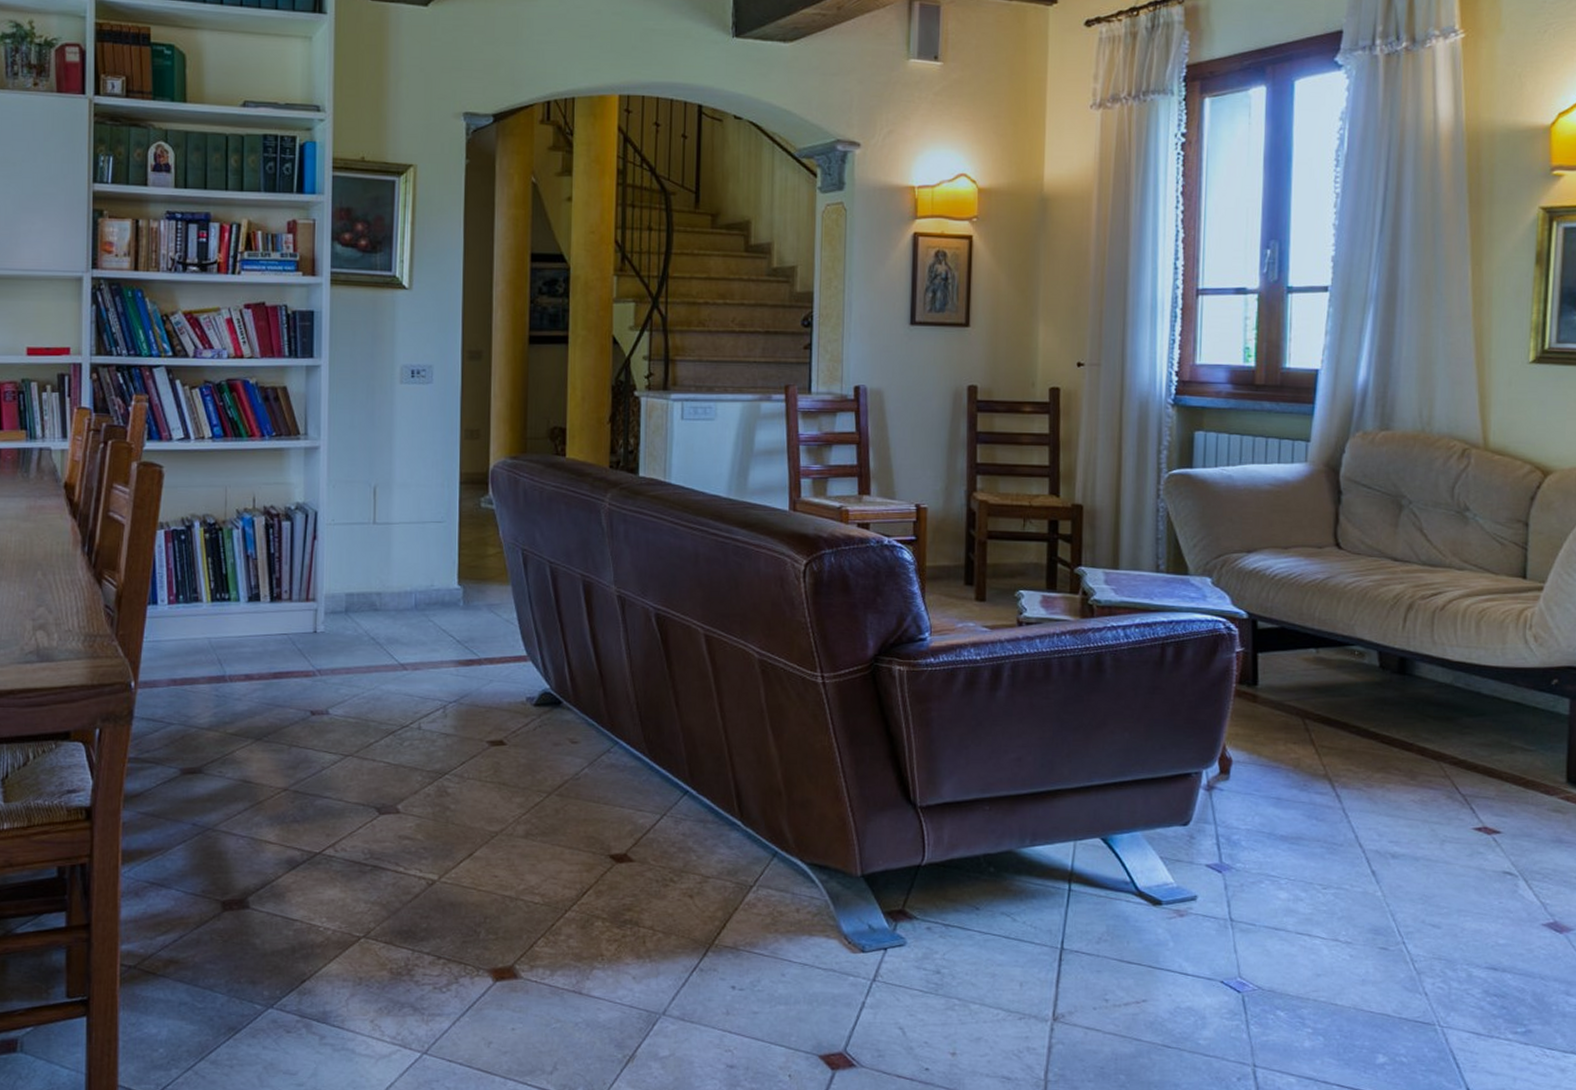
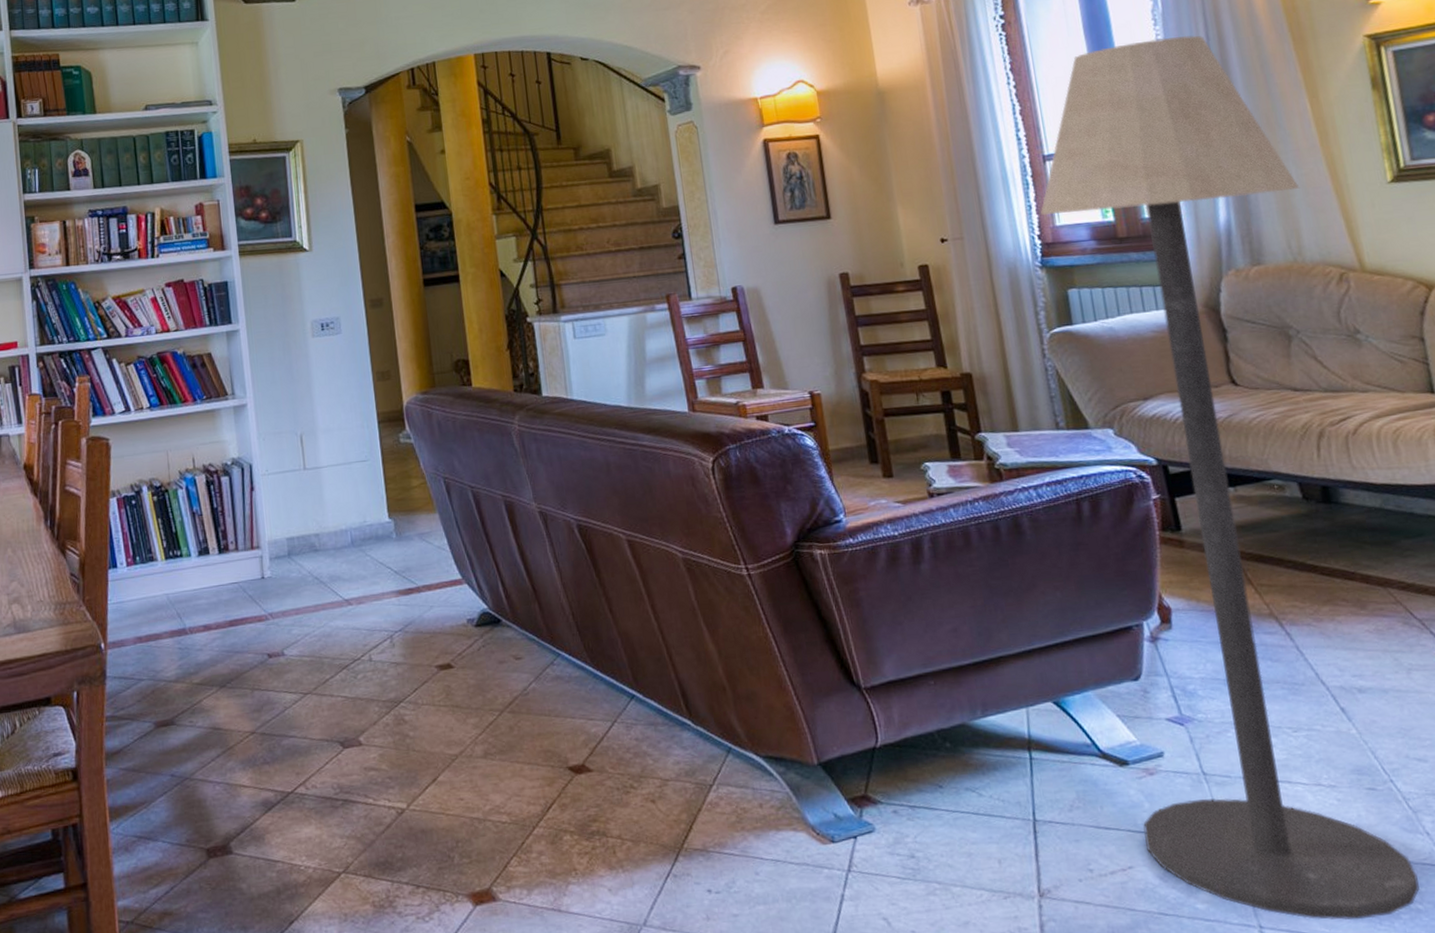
floor lamp: none [1162,181,1444,1067] -> present [1041,35,1420,920]

